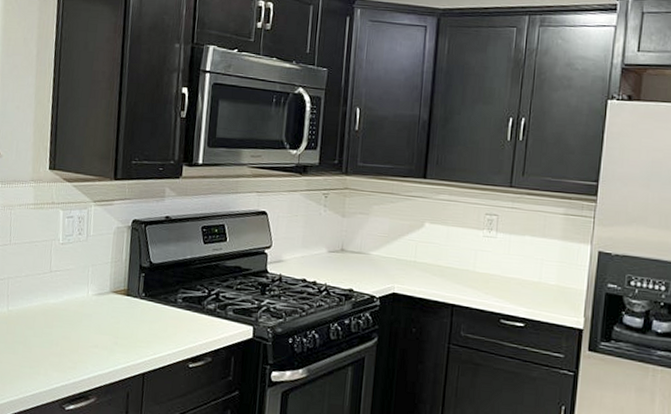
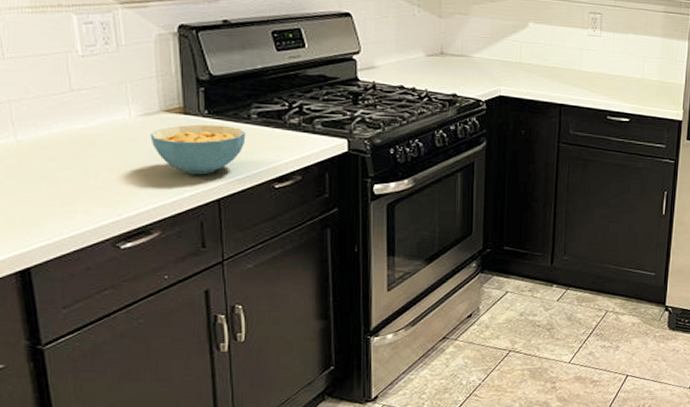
cereal bowl: none [99,305,172,350] -> present [150,124,246,175]

